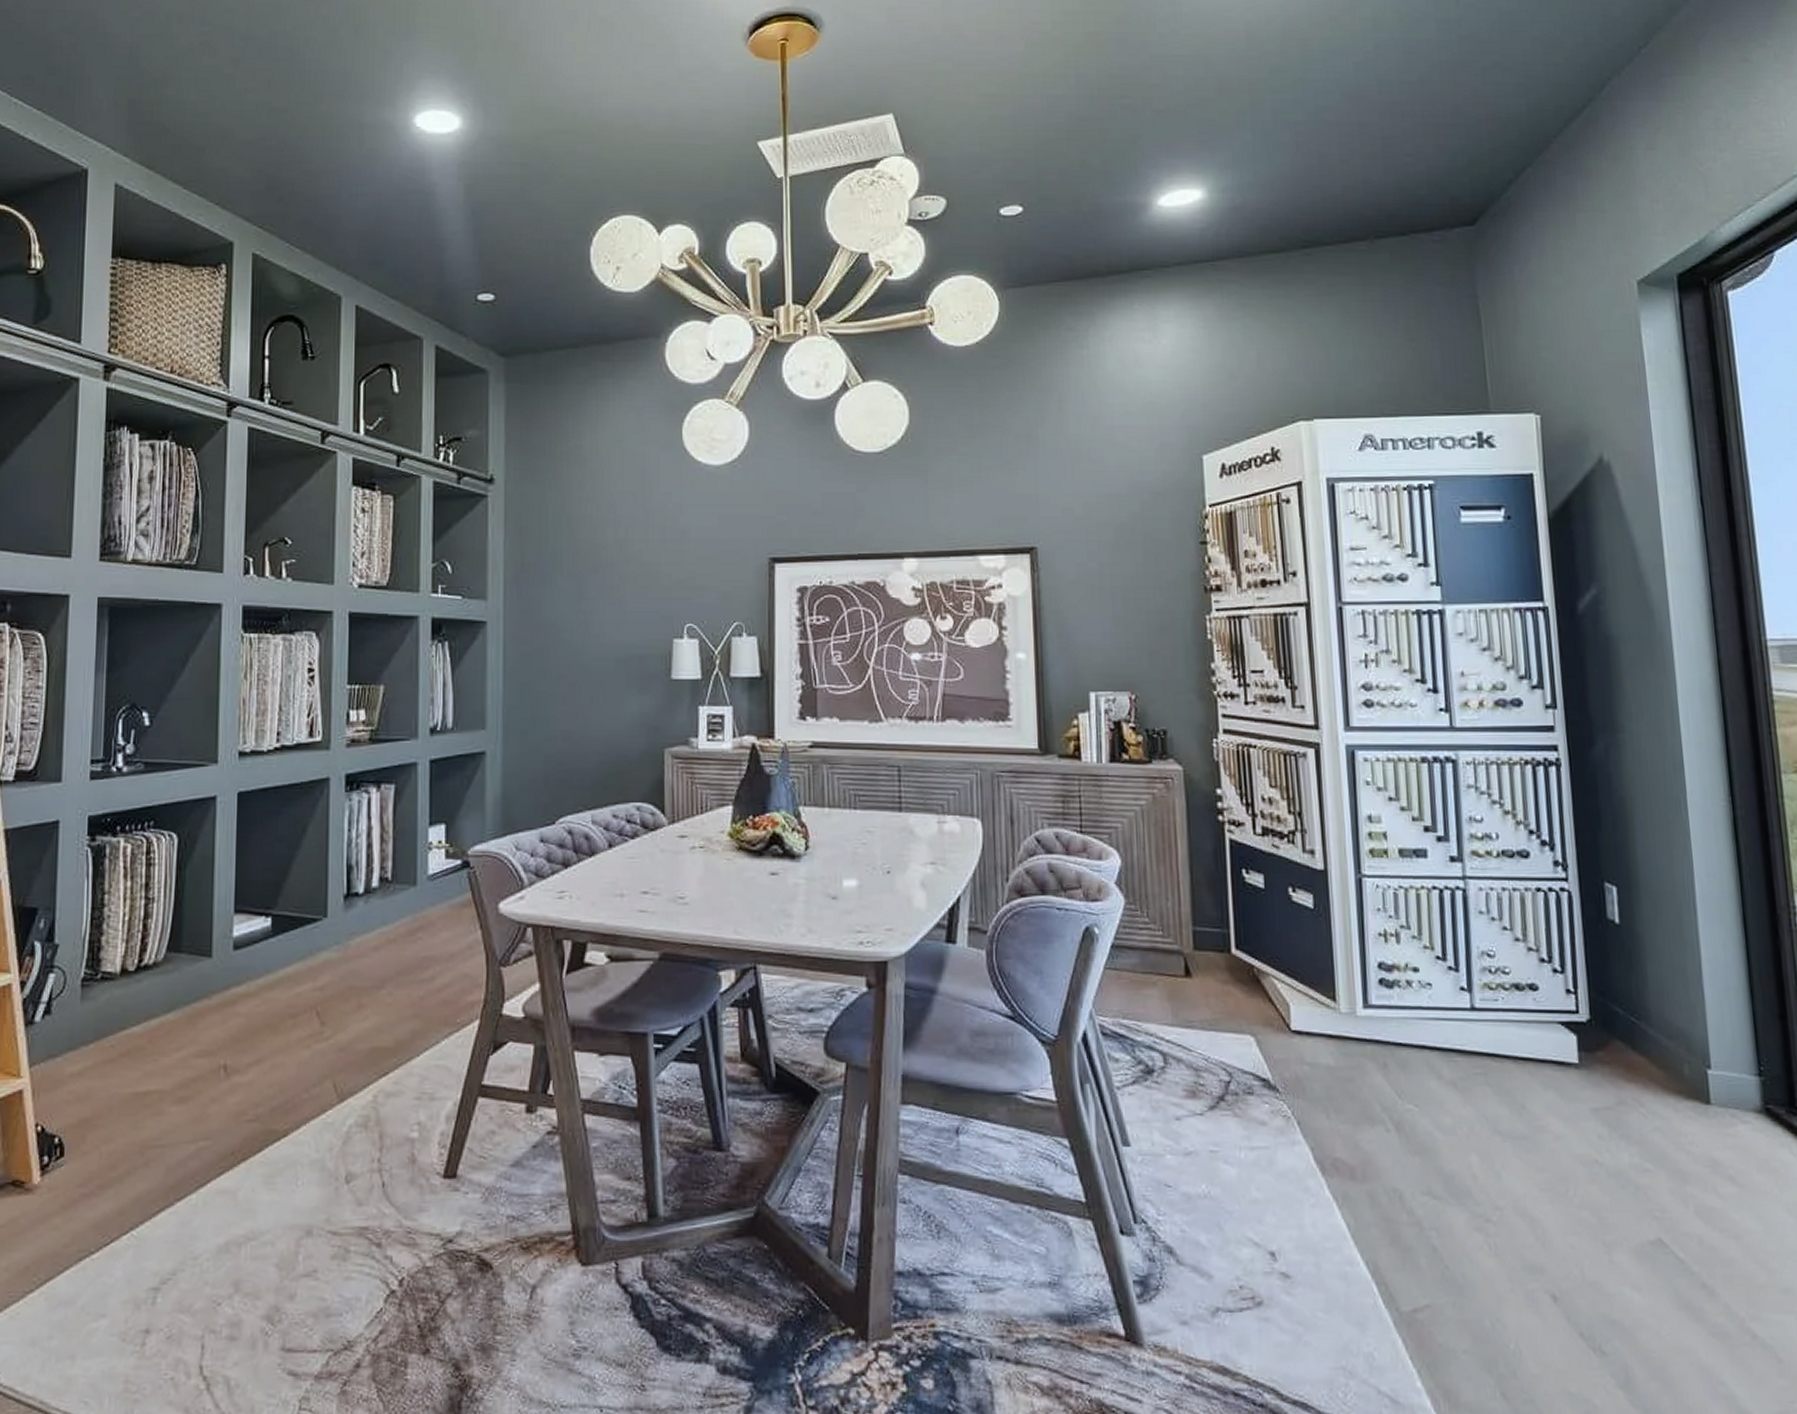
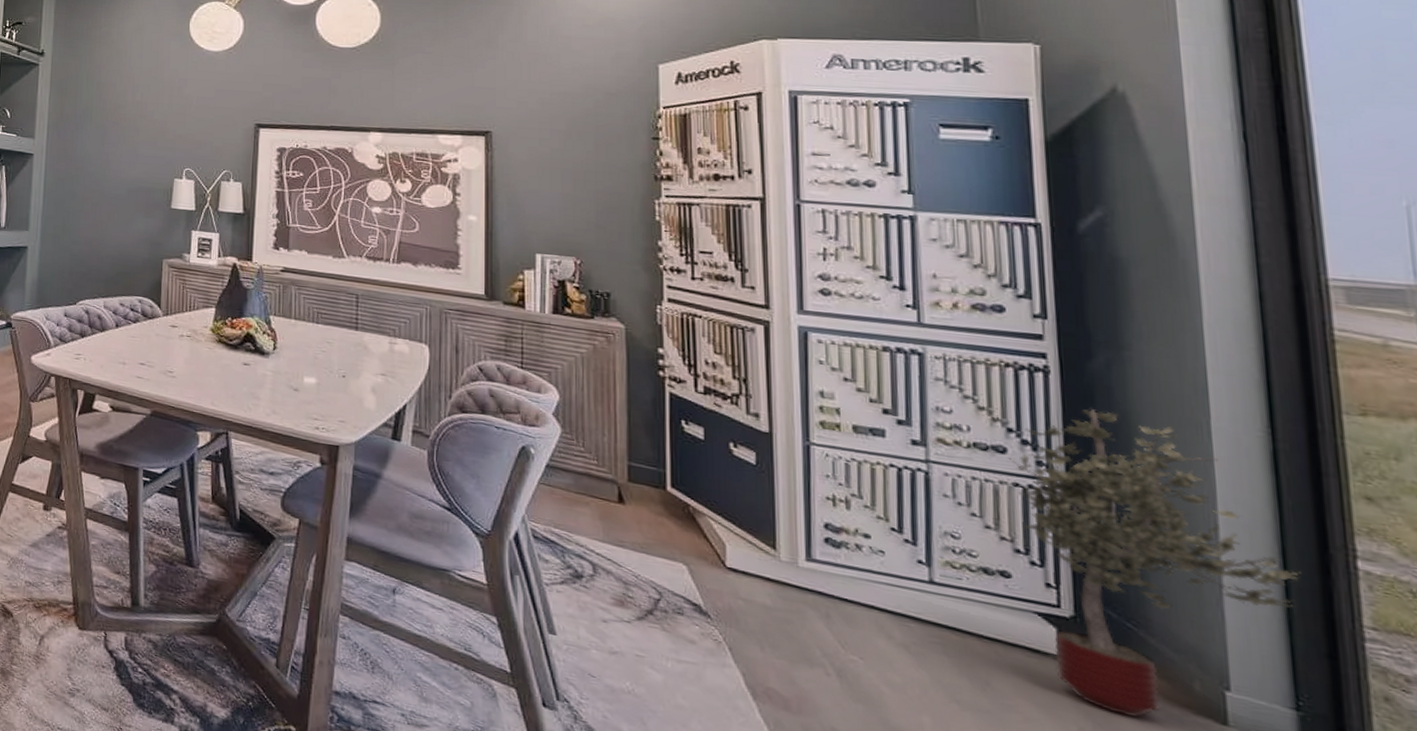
potted tree: none [1531,799,1758,1113] -> present [1008,409,1301,718]

